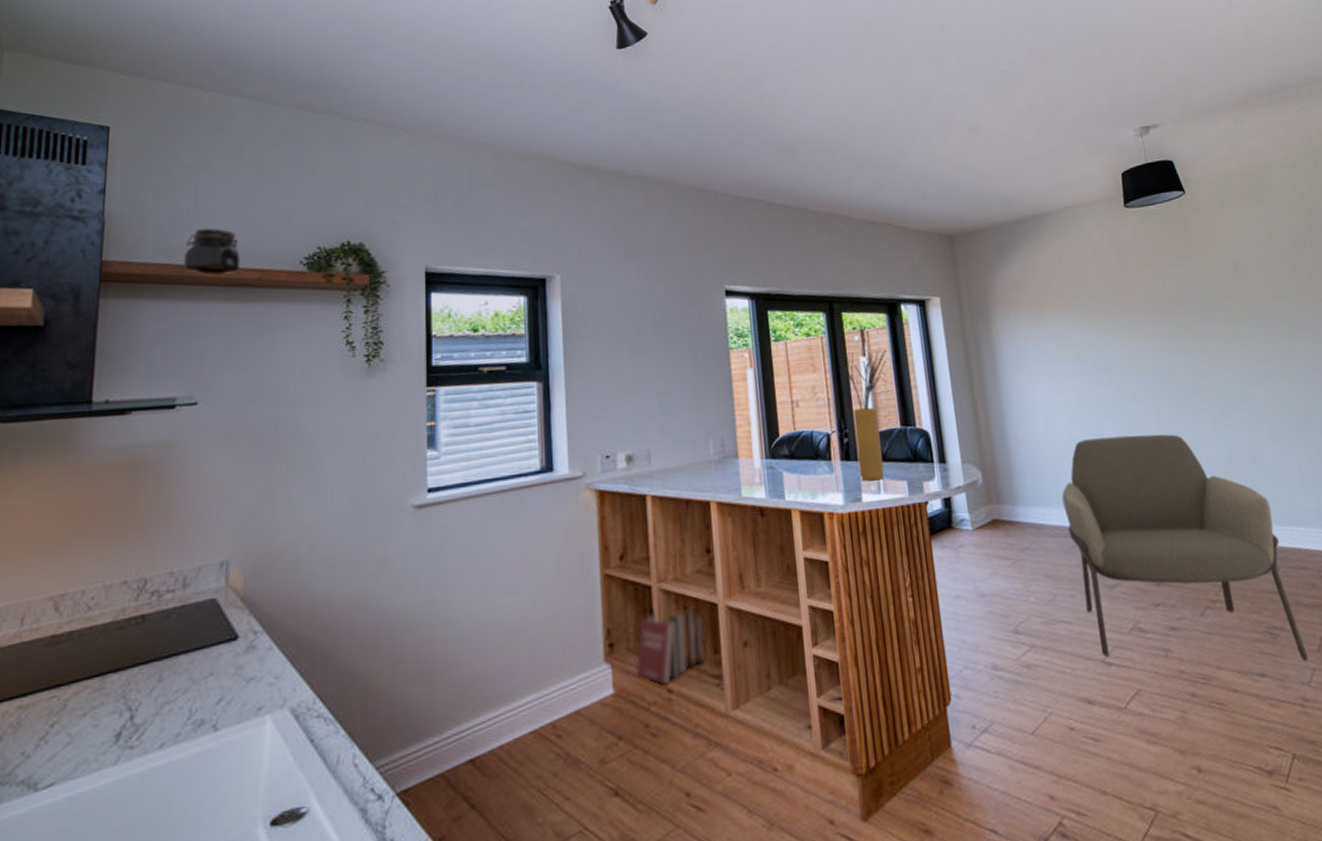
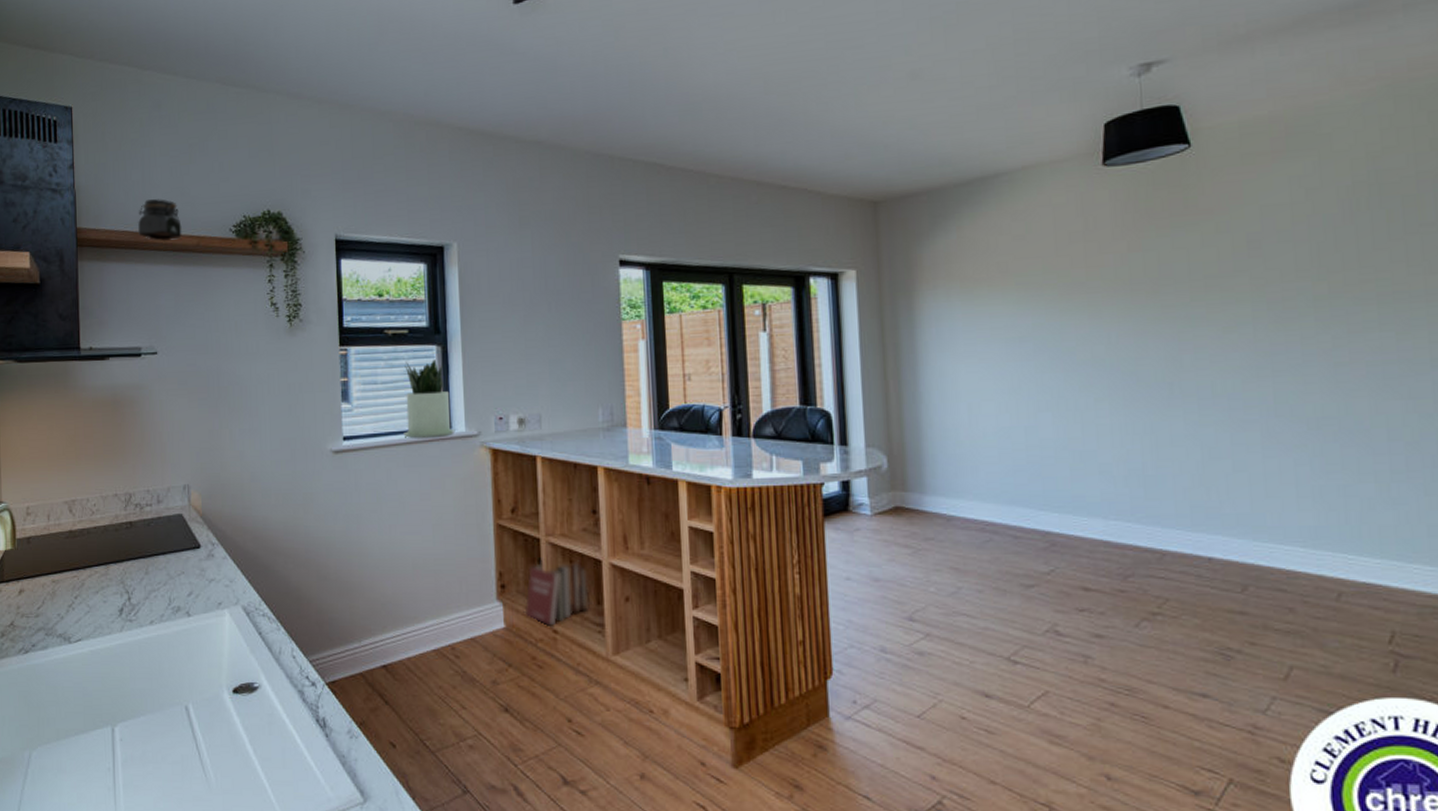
planter: none [499,397,558,486] -> present [403,359,455,439]
vase: present [844,348,887,481] -> none [742,323,790,458]
armchair: present [1061,434,1309,660] -> none [979,429,1269,687]

